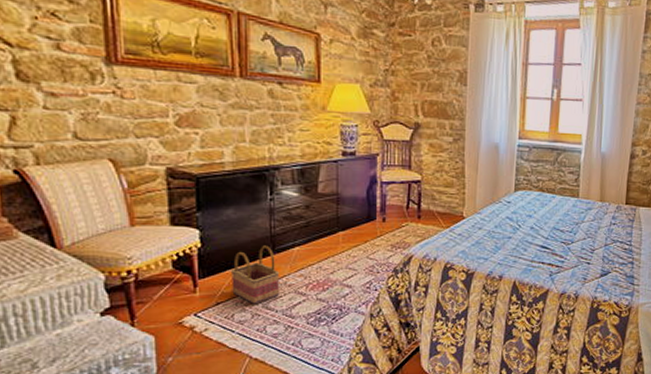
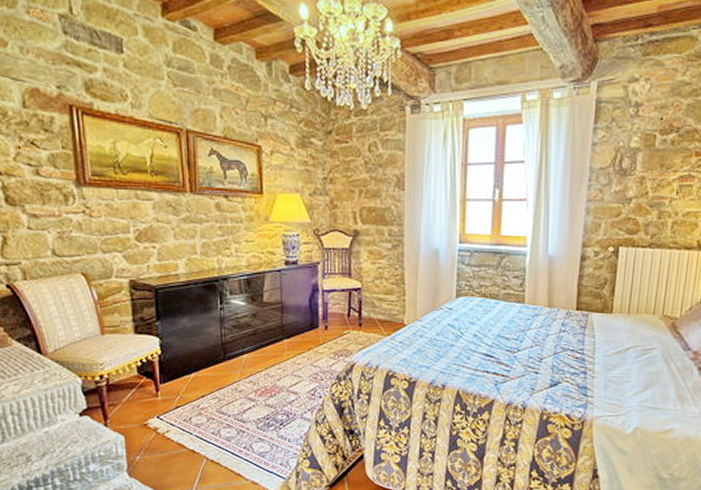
basket: present [230,245,280,305] -> none [187,353,231,409]

